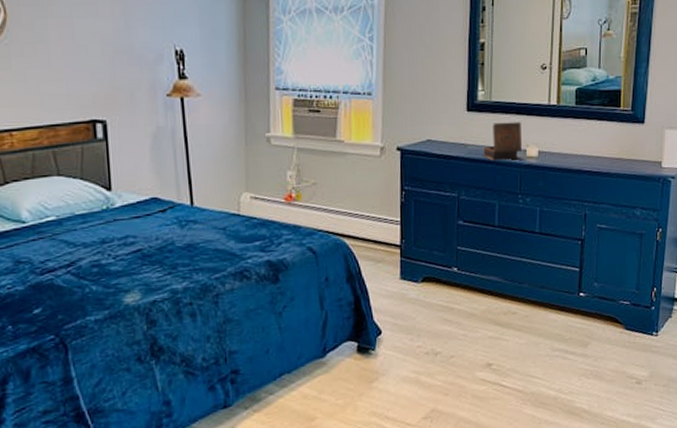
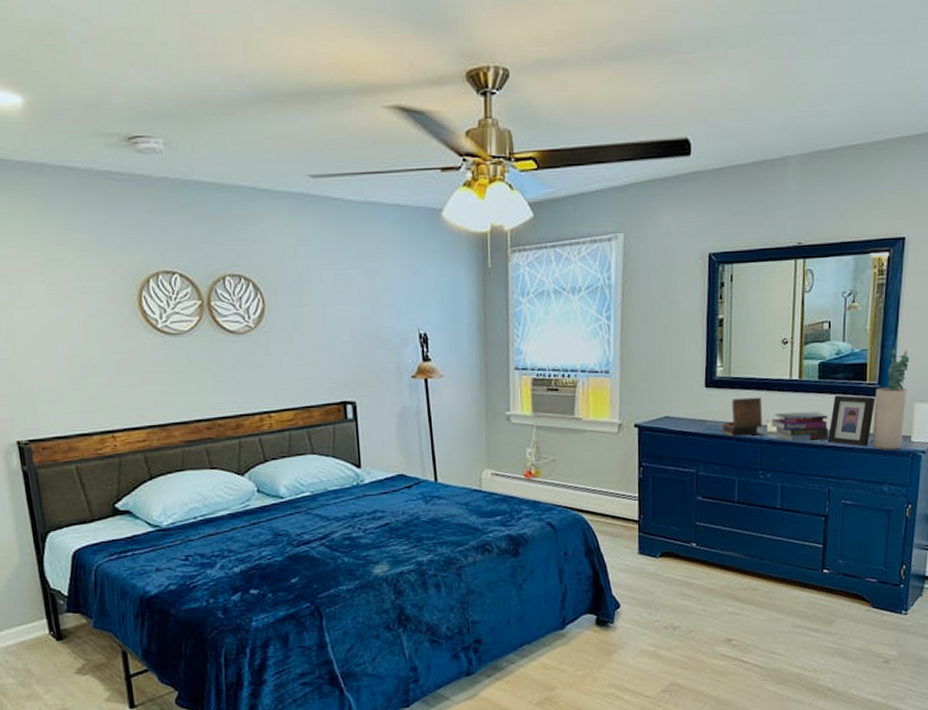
books: none [530,137,585,167] -> present [771,411,828,443]
picture frame: none [583,121,629,172] -> present [827,395,876,447]
vase: none [625,73,661,176] -> present [872,345,910,451]

